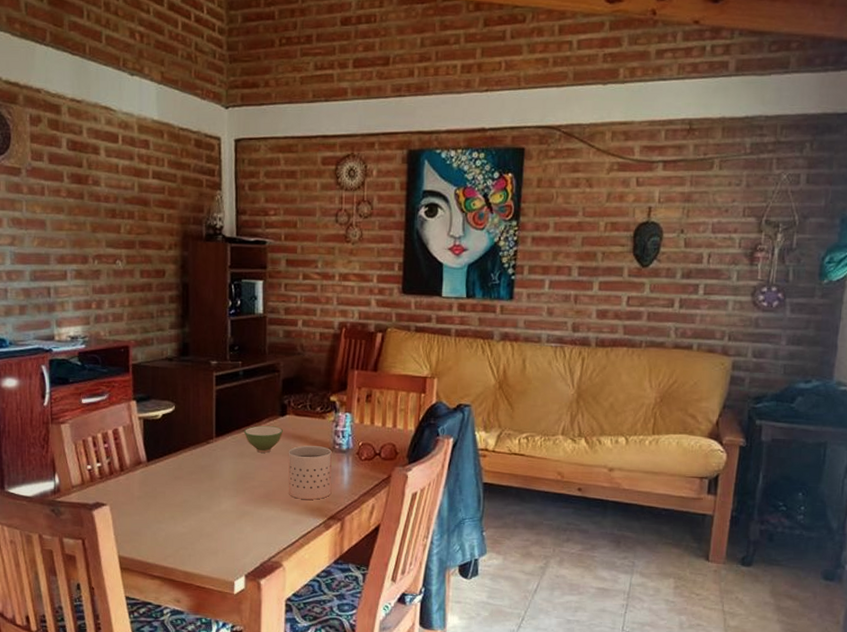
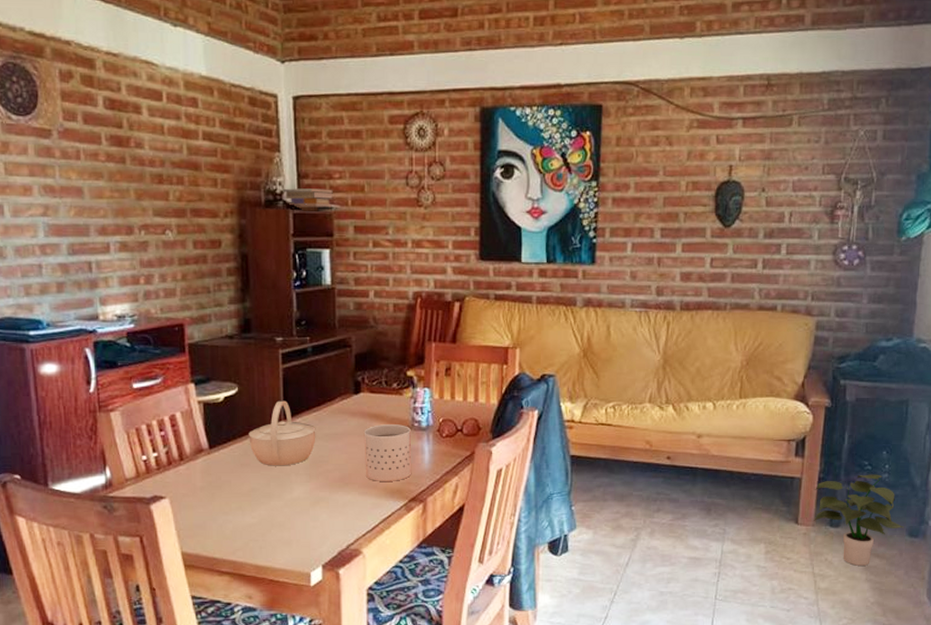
teapot: none [183,419,244,481] -> present [249,400,316,466]
books: none [221,223,268,247] -> present [281,188,333,213]
bowl: present [243,426,283,453] -> none [315,405,357,434]
potted plant: none [725,515,820,606] -> present [814,474,905,566]

